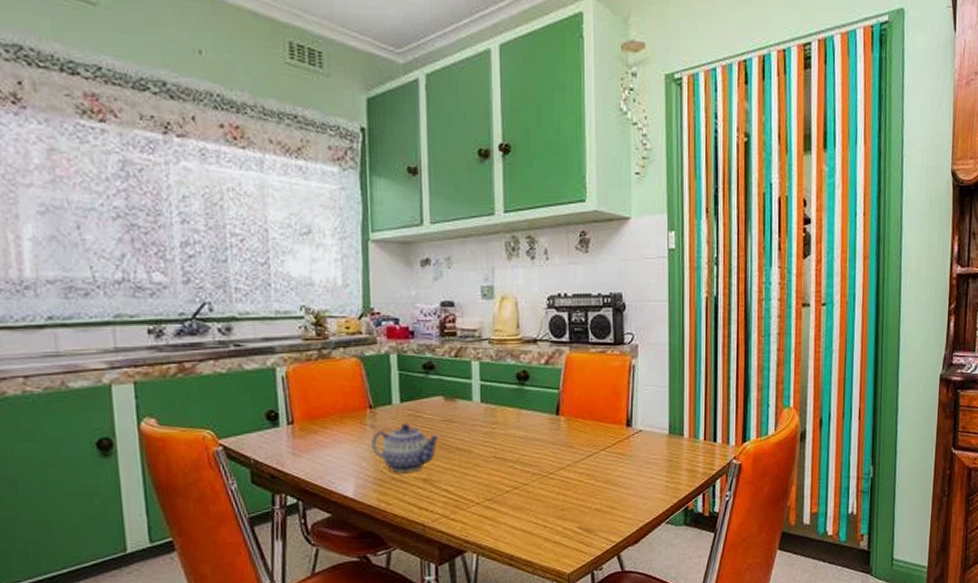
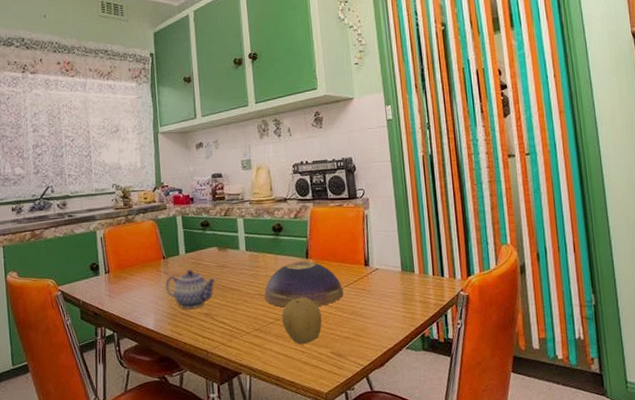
decorative bowl: none [502,417,598,474] -> present [264,261,344,308]
fruit: none [522,461,570,518] -> present [282,296,322,345]

